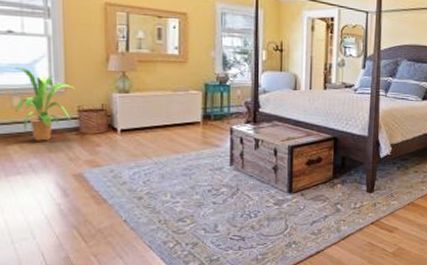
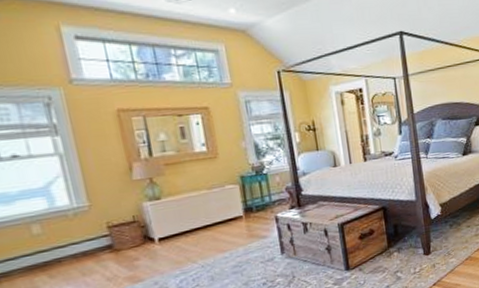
house plant: present [15,68,75,141] -> none [28,193,102,267]

